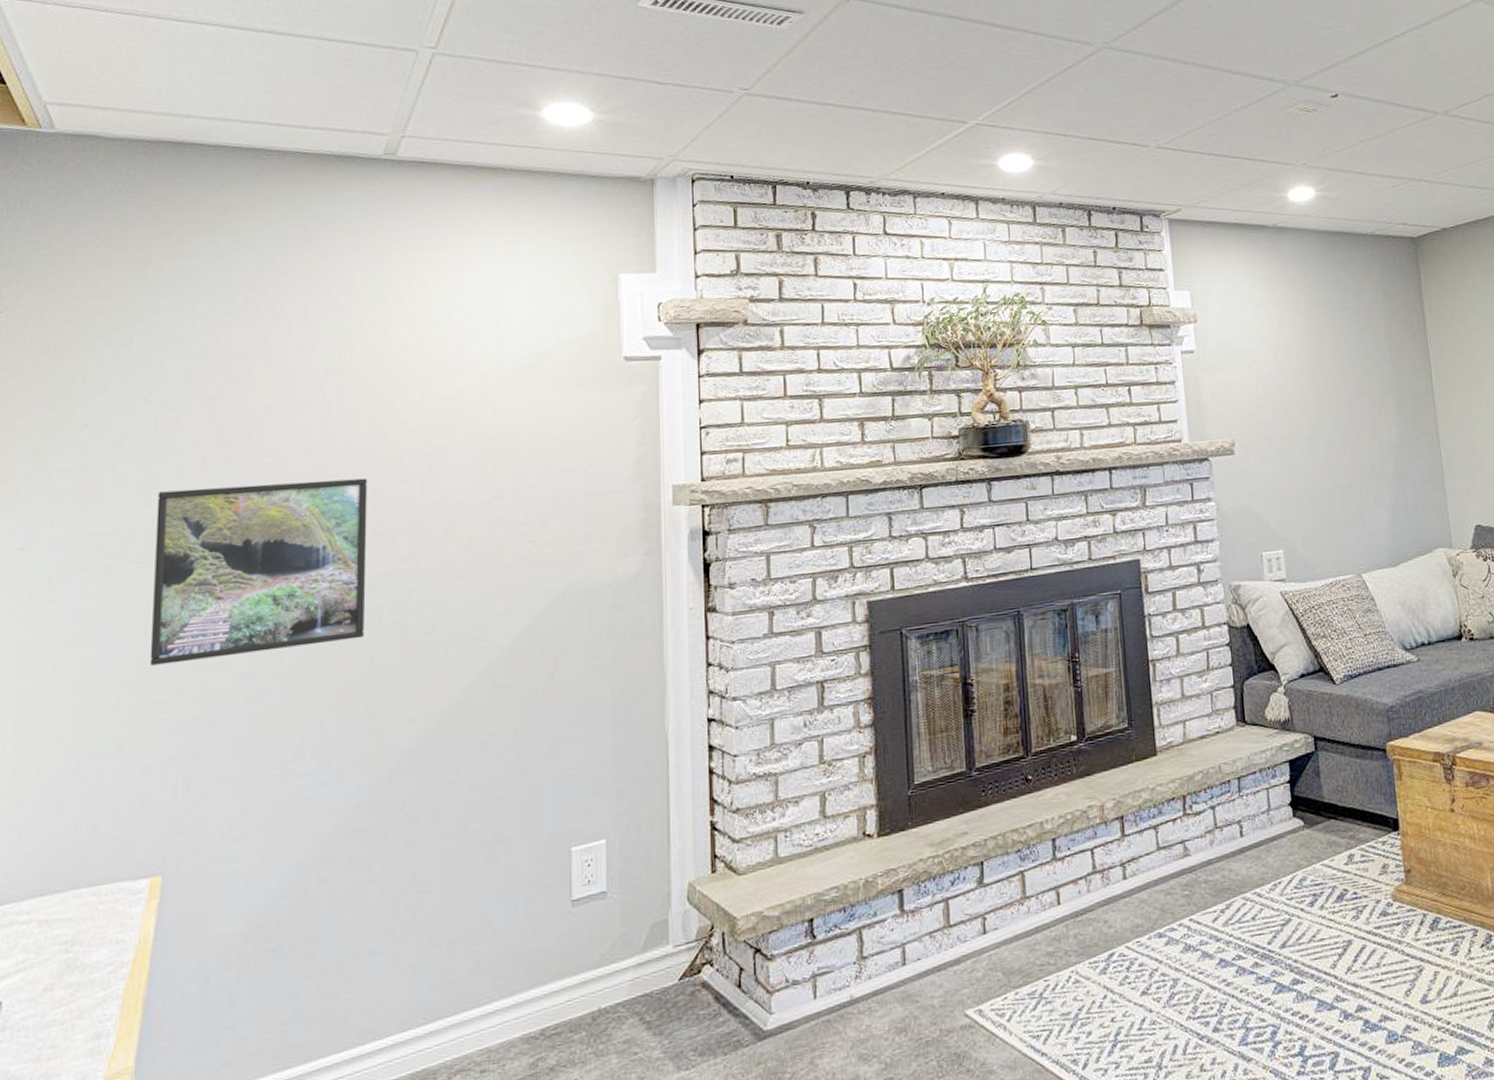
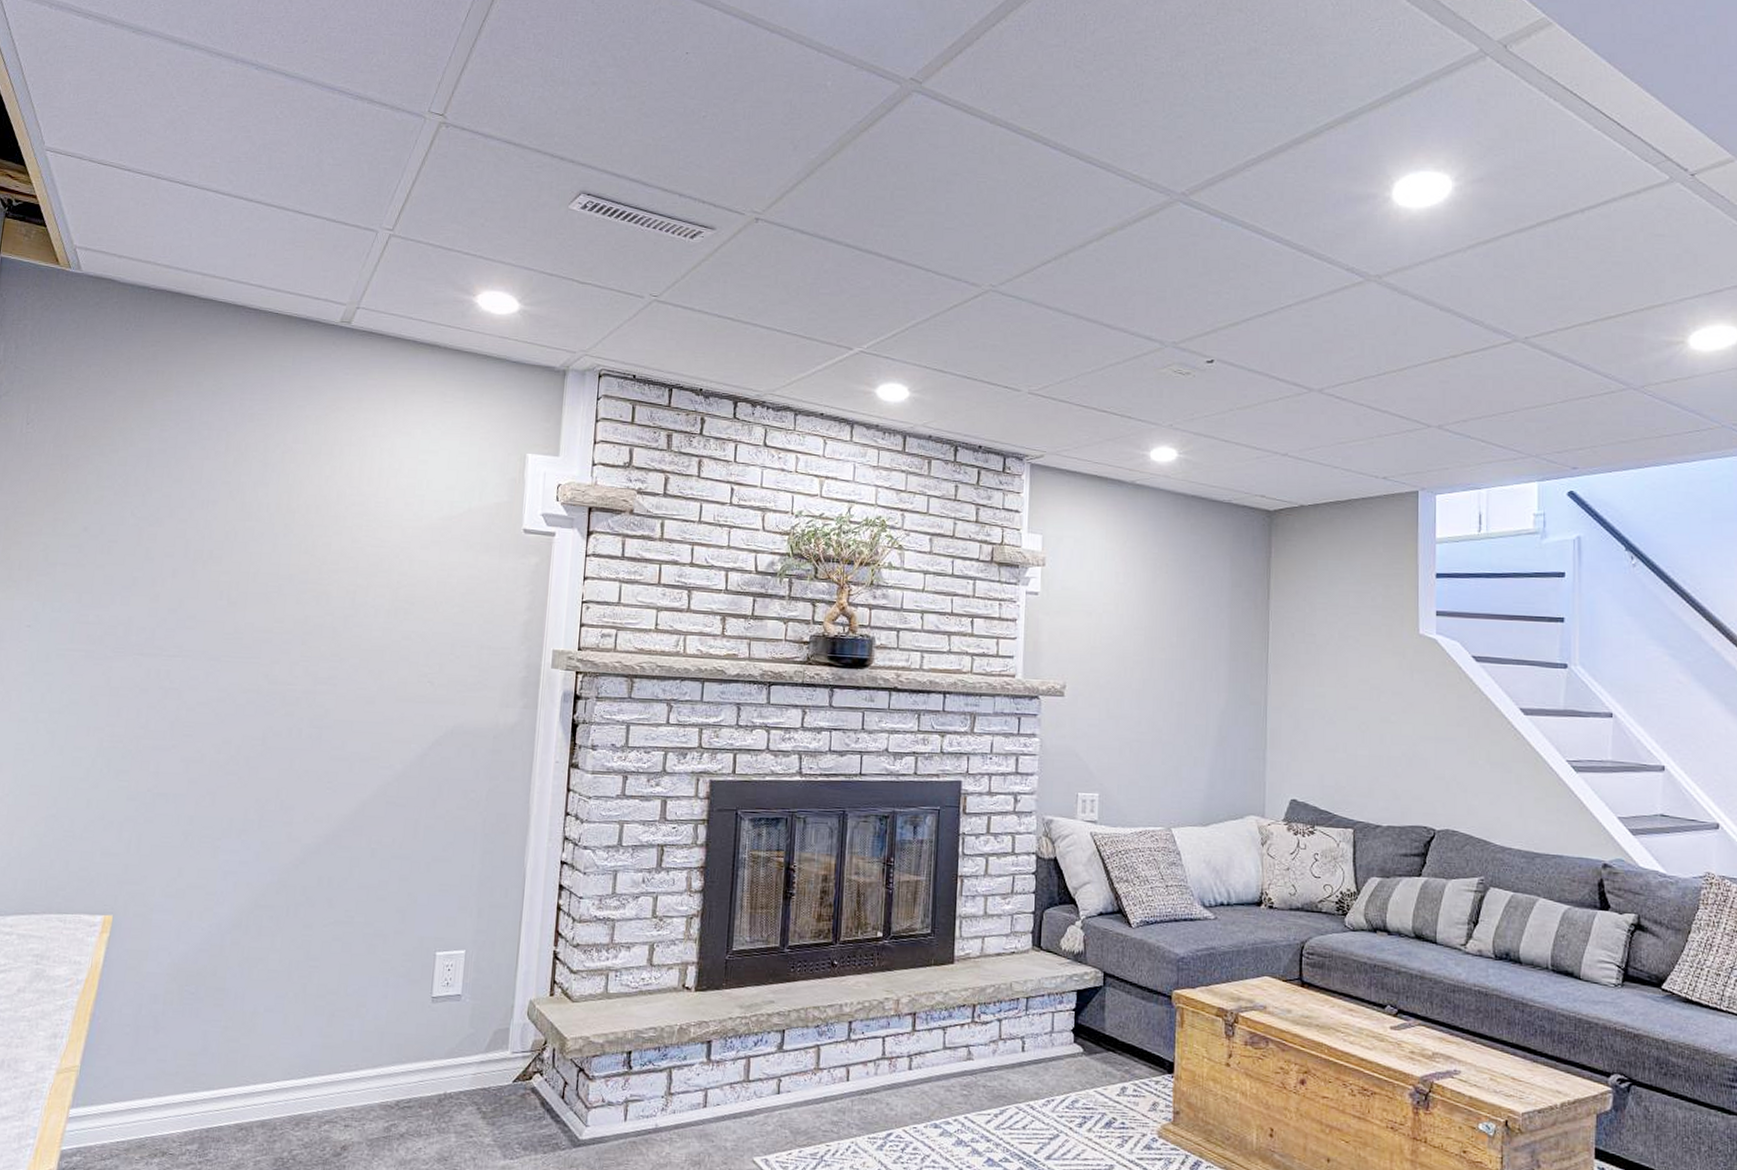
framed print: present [149,478,368,666] -> none [117,594,302,744]

